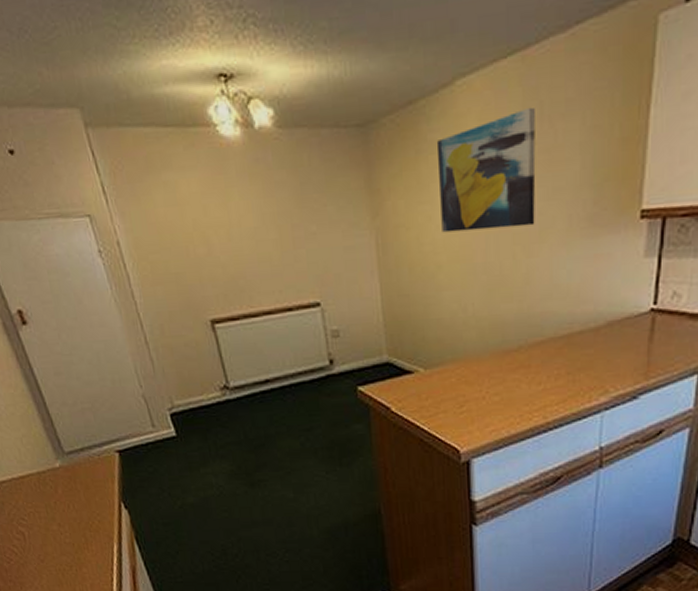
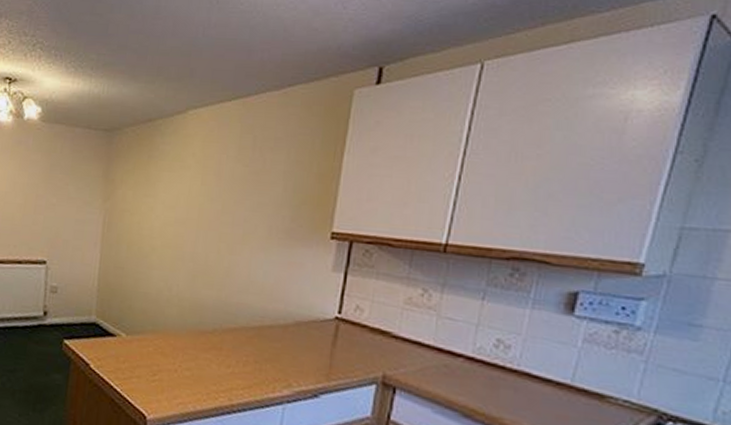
wall art: present [436,107,536,233] -> none [160,138,249,229]

